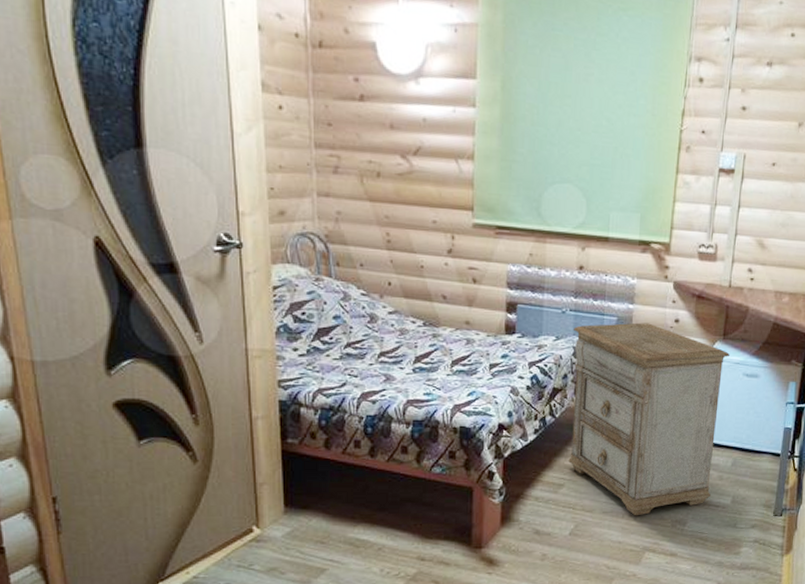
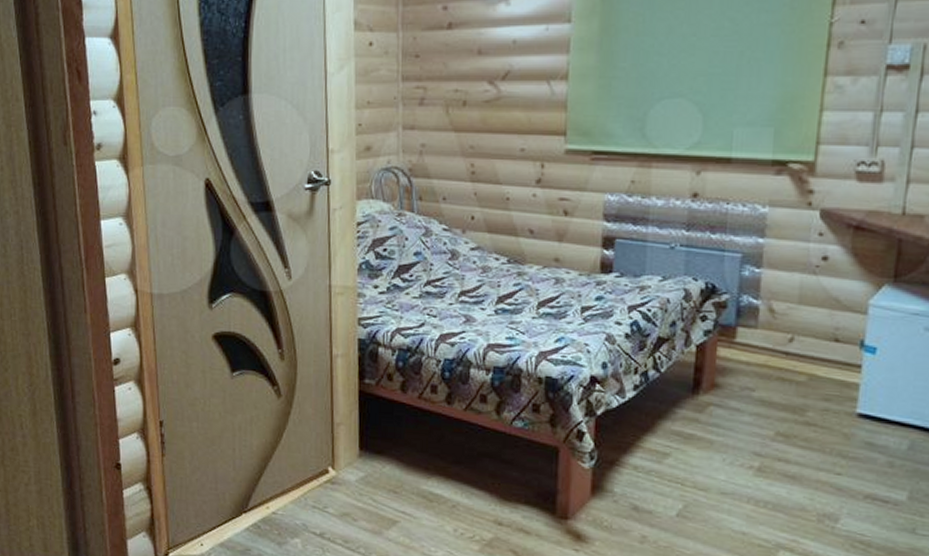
nightstand: present [568,322,731,516] -> none [676,260,905,503]

